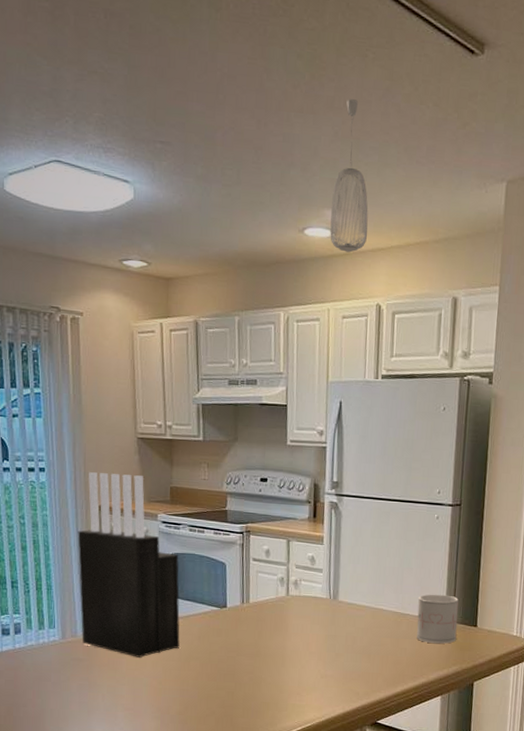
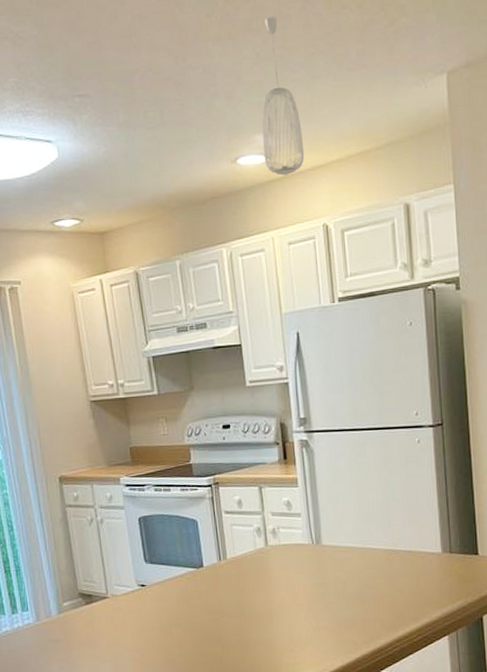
knife block: present [77,472,180,658] -> none [40,440,159,631]
mug: present [417,594,459,644] -> none [409,524,457,579]

